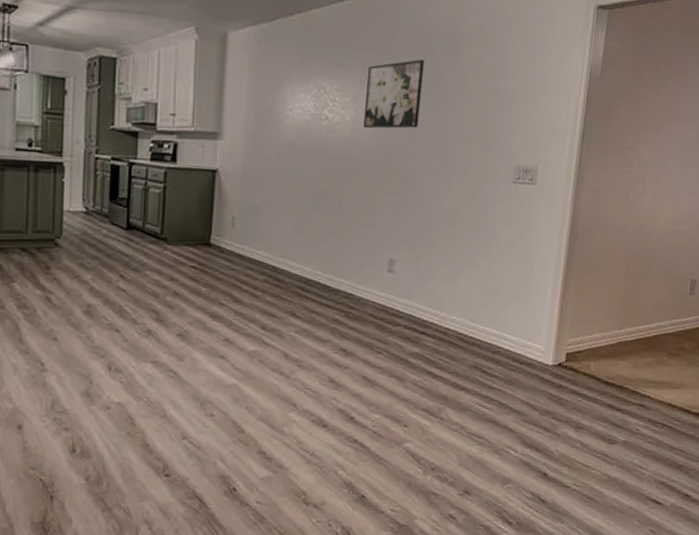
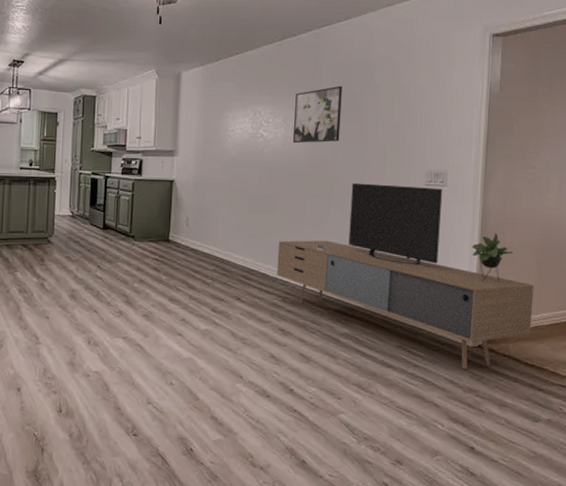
media console: none [339,178,621,391] -> present [276,182,534,370]

